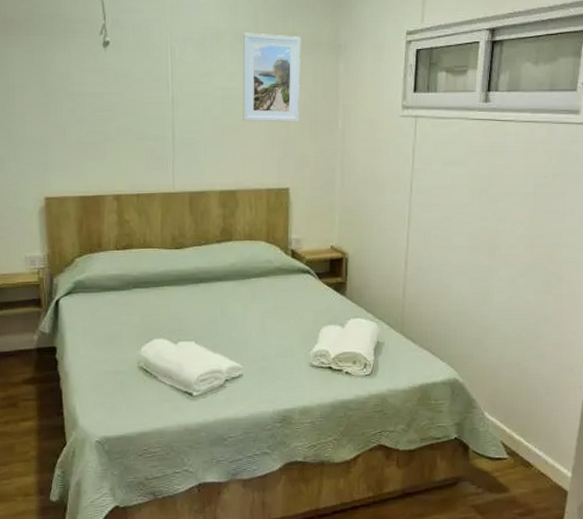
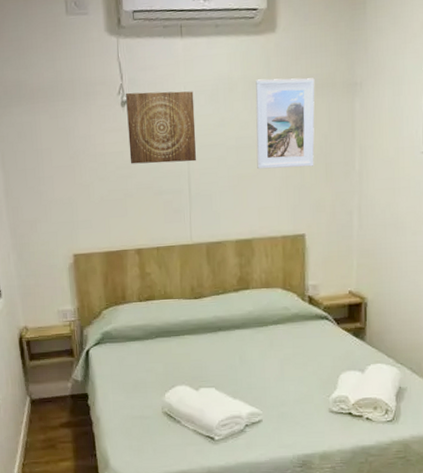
wall art: none [108,33,181,109] -> present [126,91,196,164]

